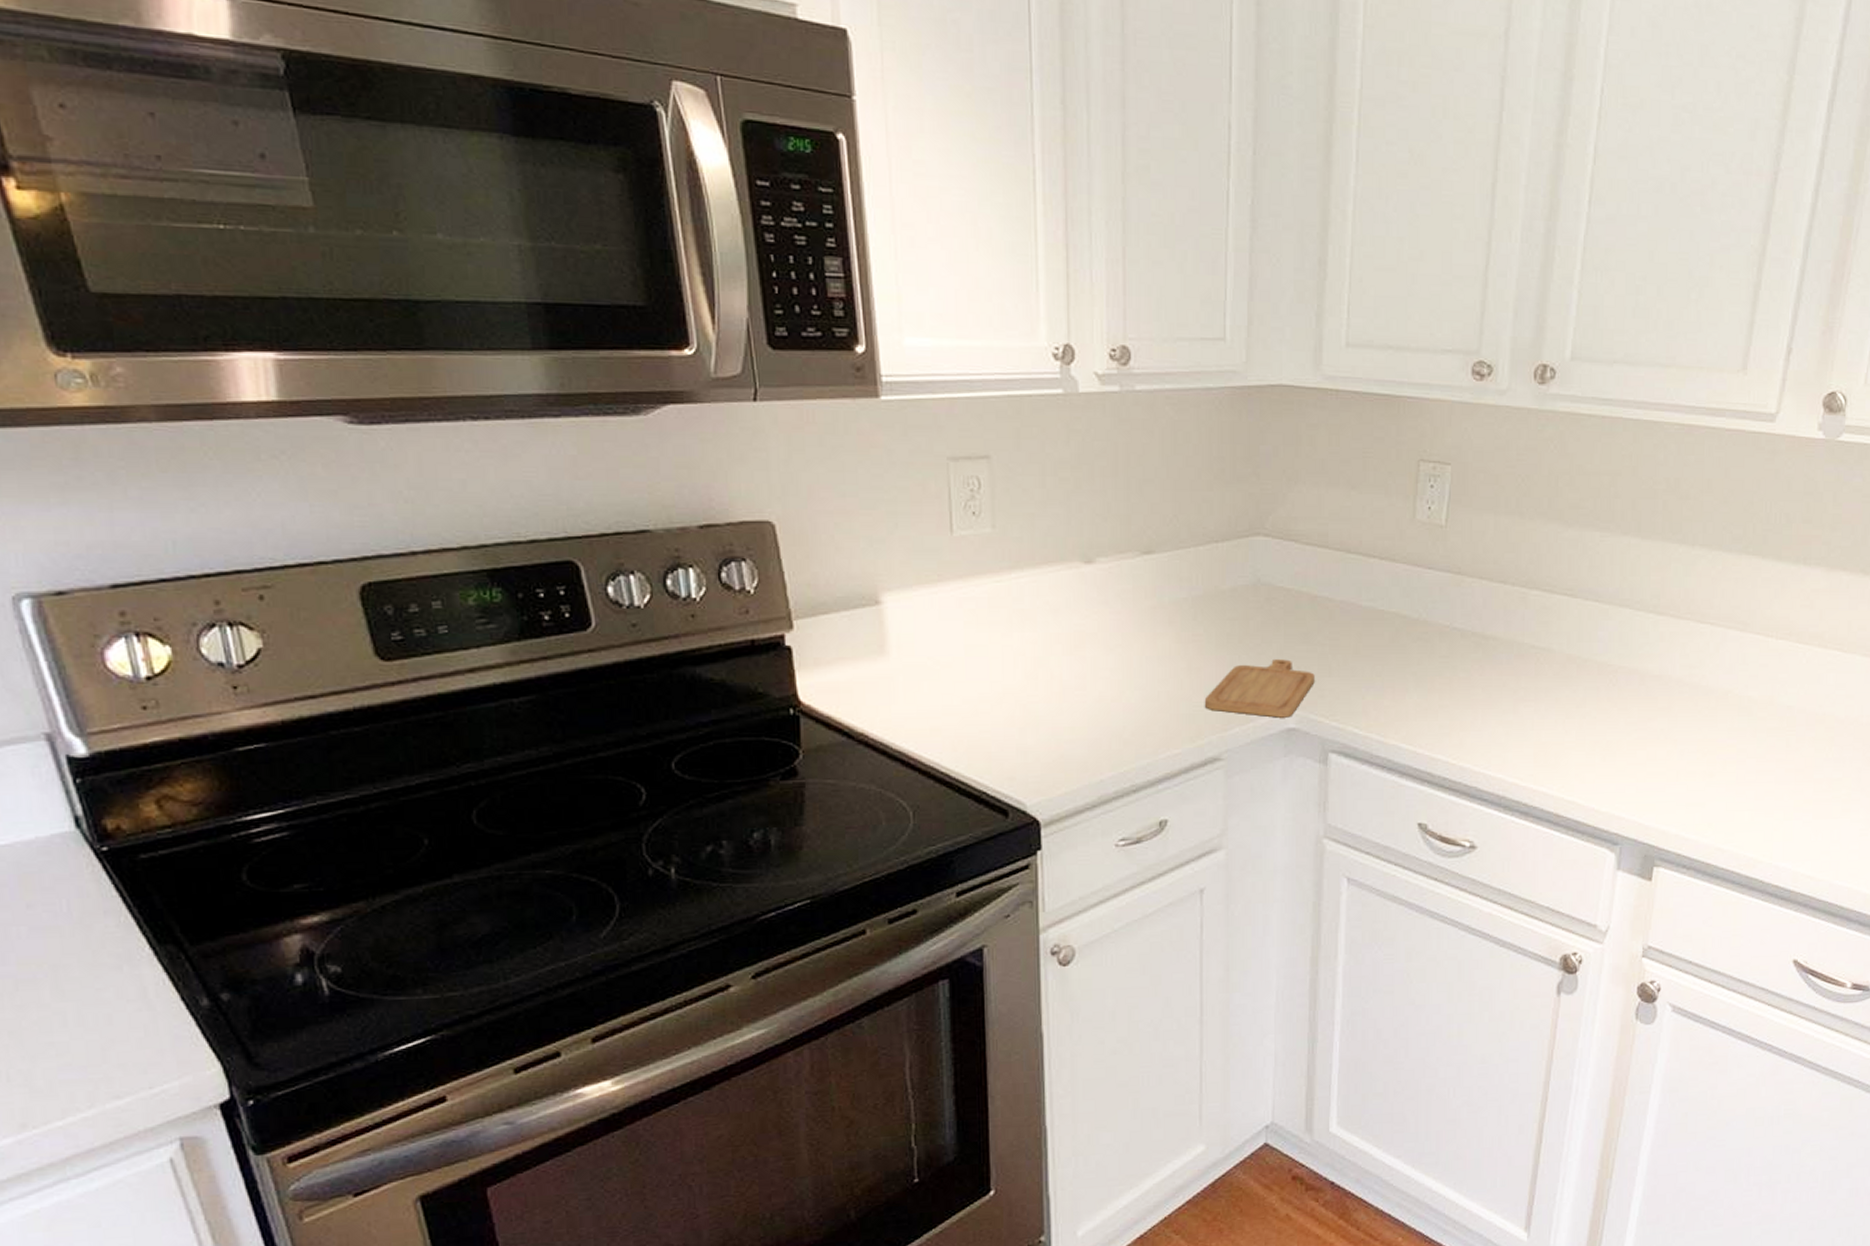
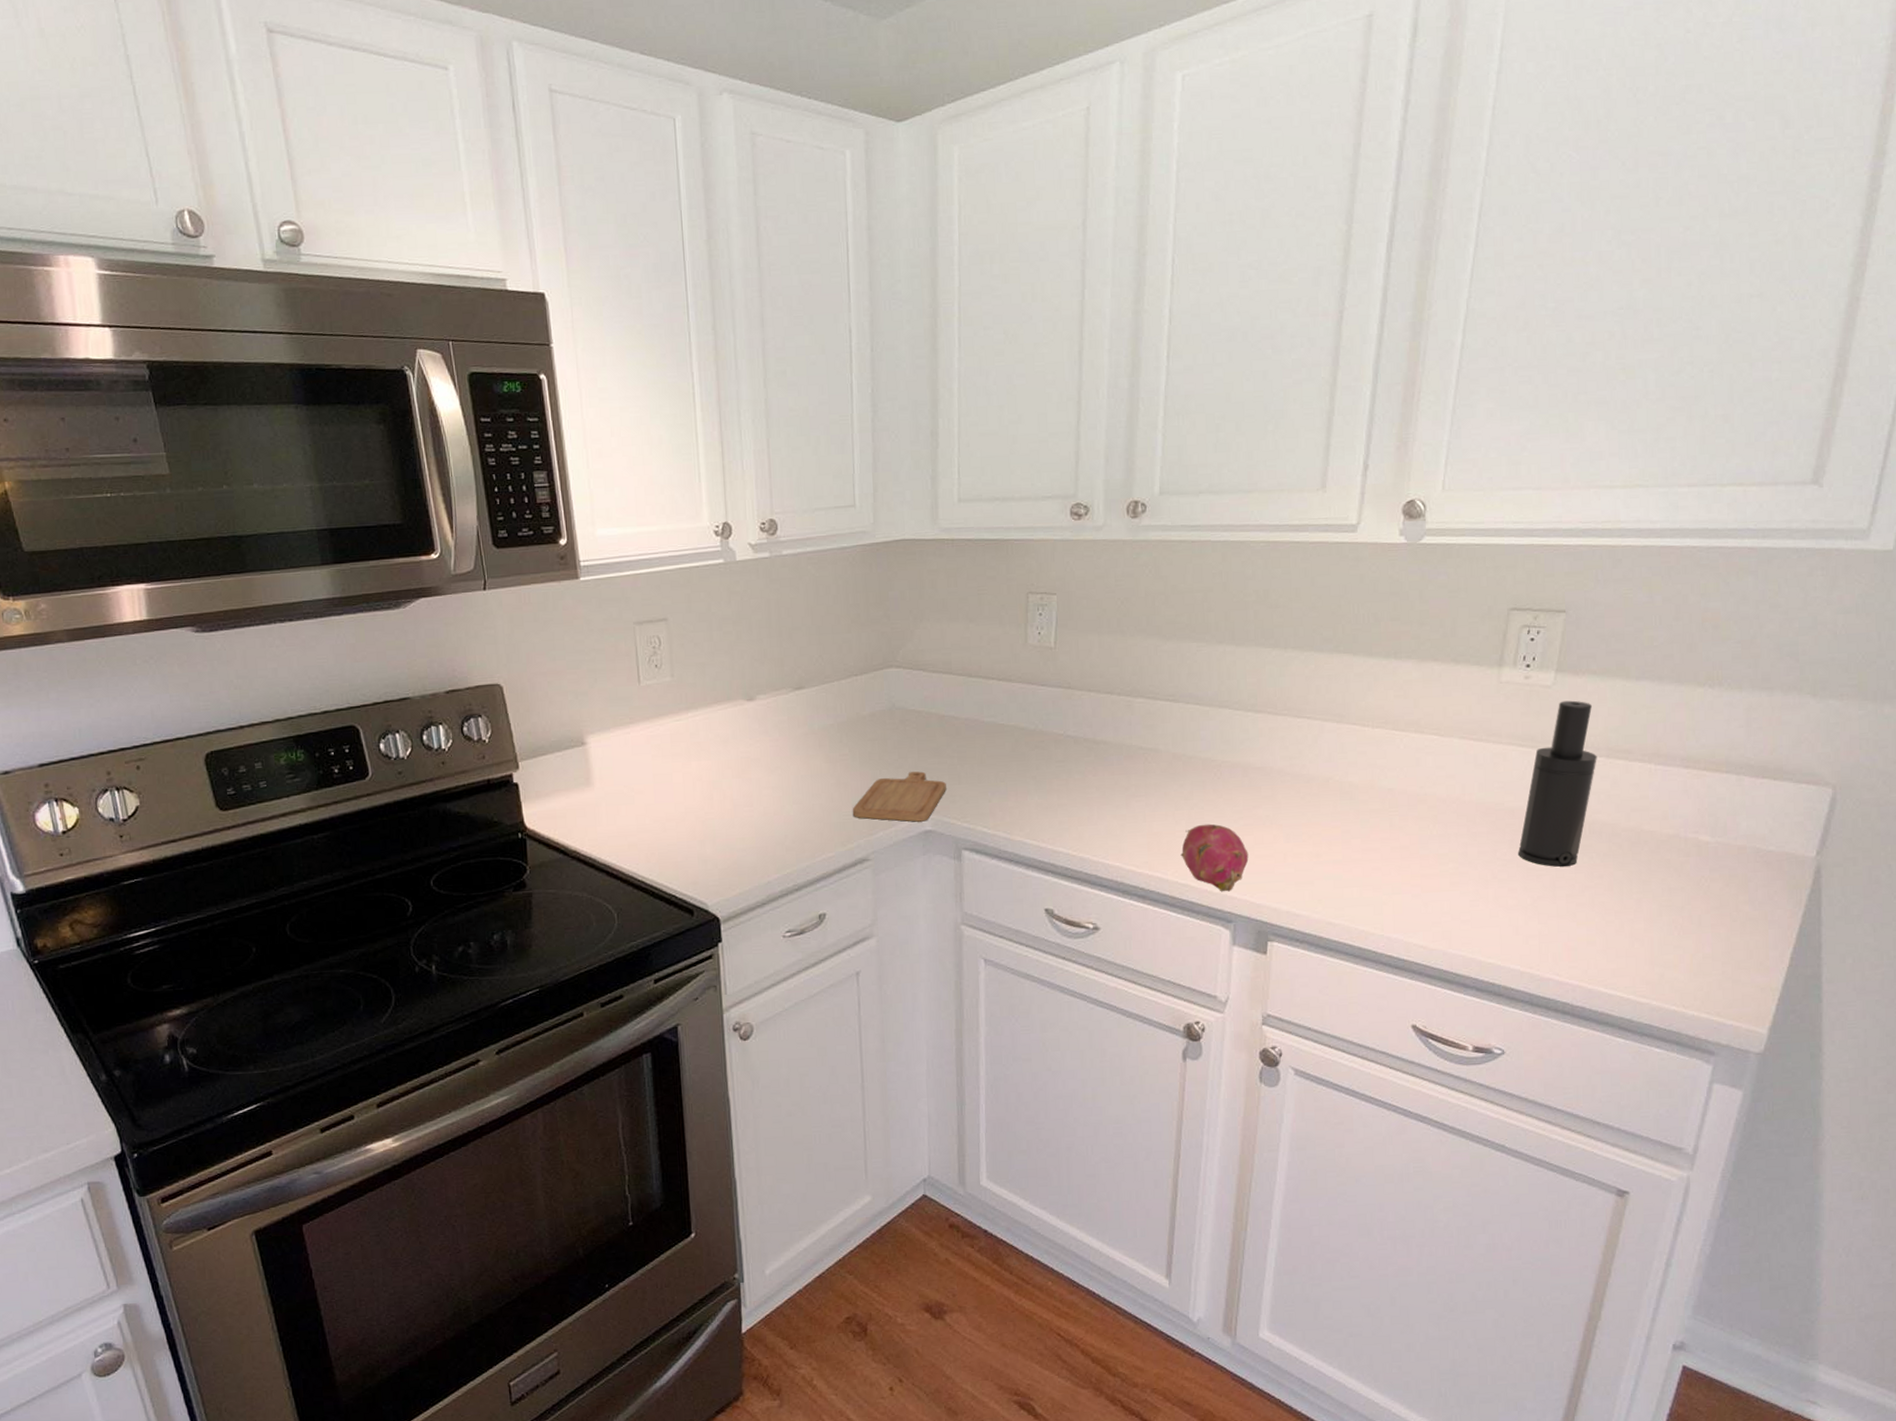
fruit: none [1568,735,1640,811] -> present [1180,823,1249,892]

